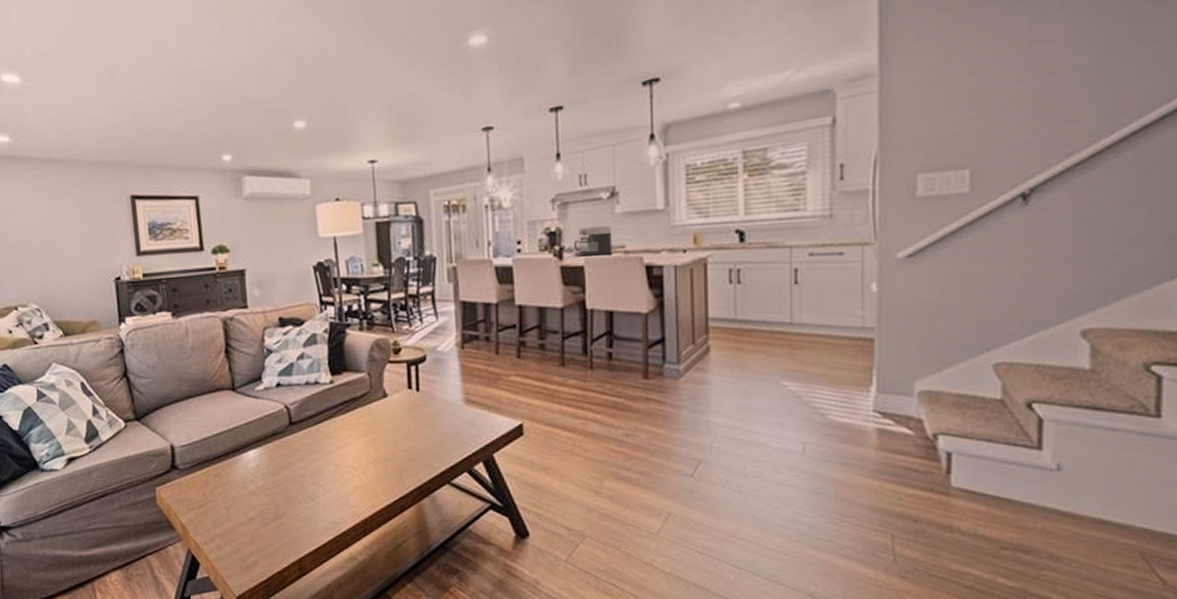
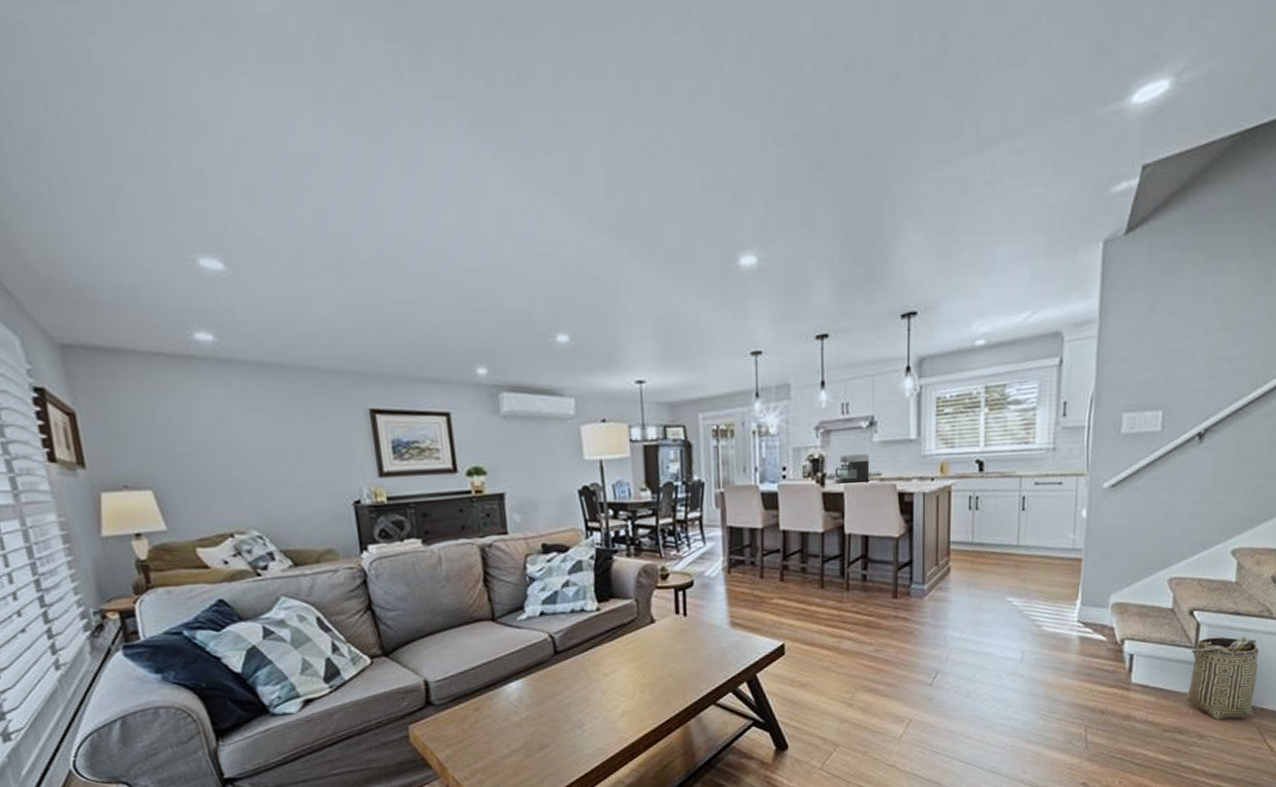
basket: none [1027,436,1134,540] -> present [1184,636,1259,720]

